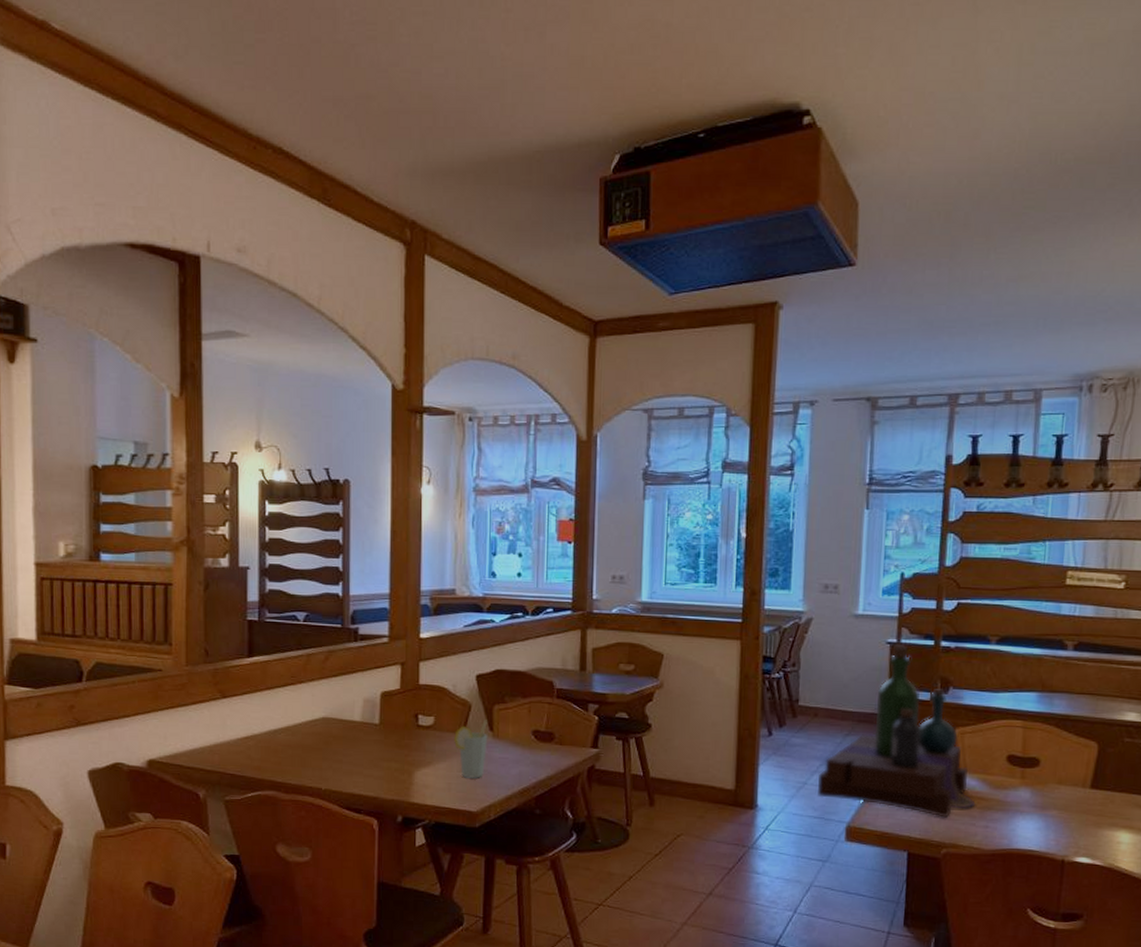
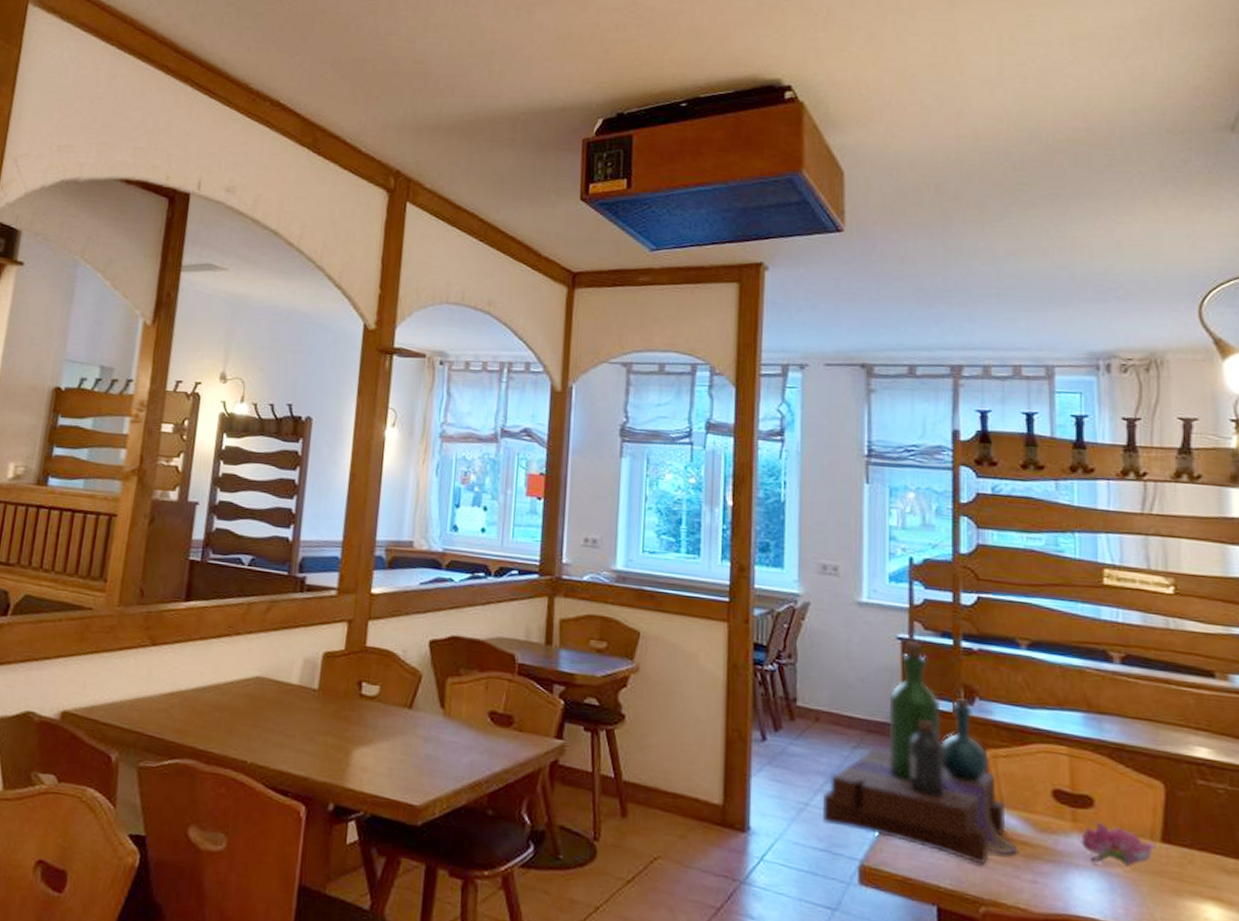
cup: present [454,720,488,778] -> none [400,694,439,765]
flower: none [1026,777,1085,810] -> present [1080,821,1155,868]

